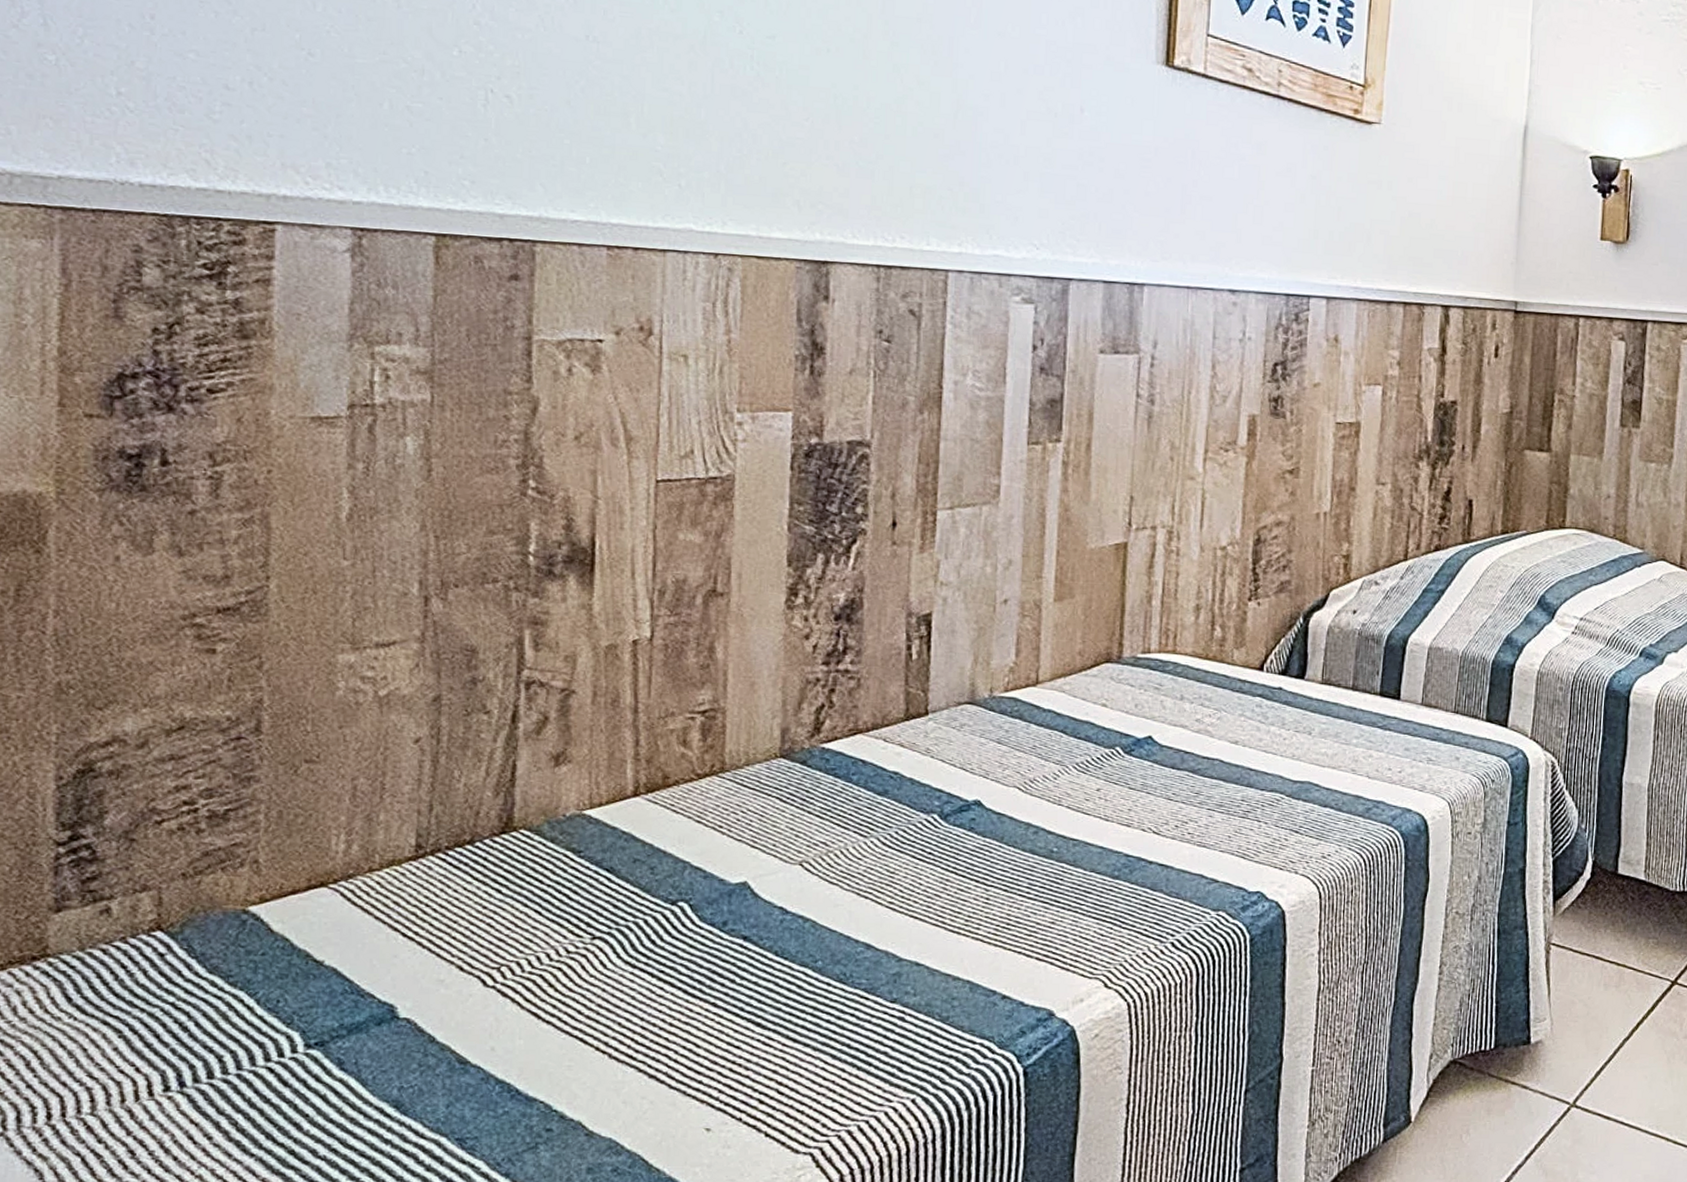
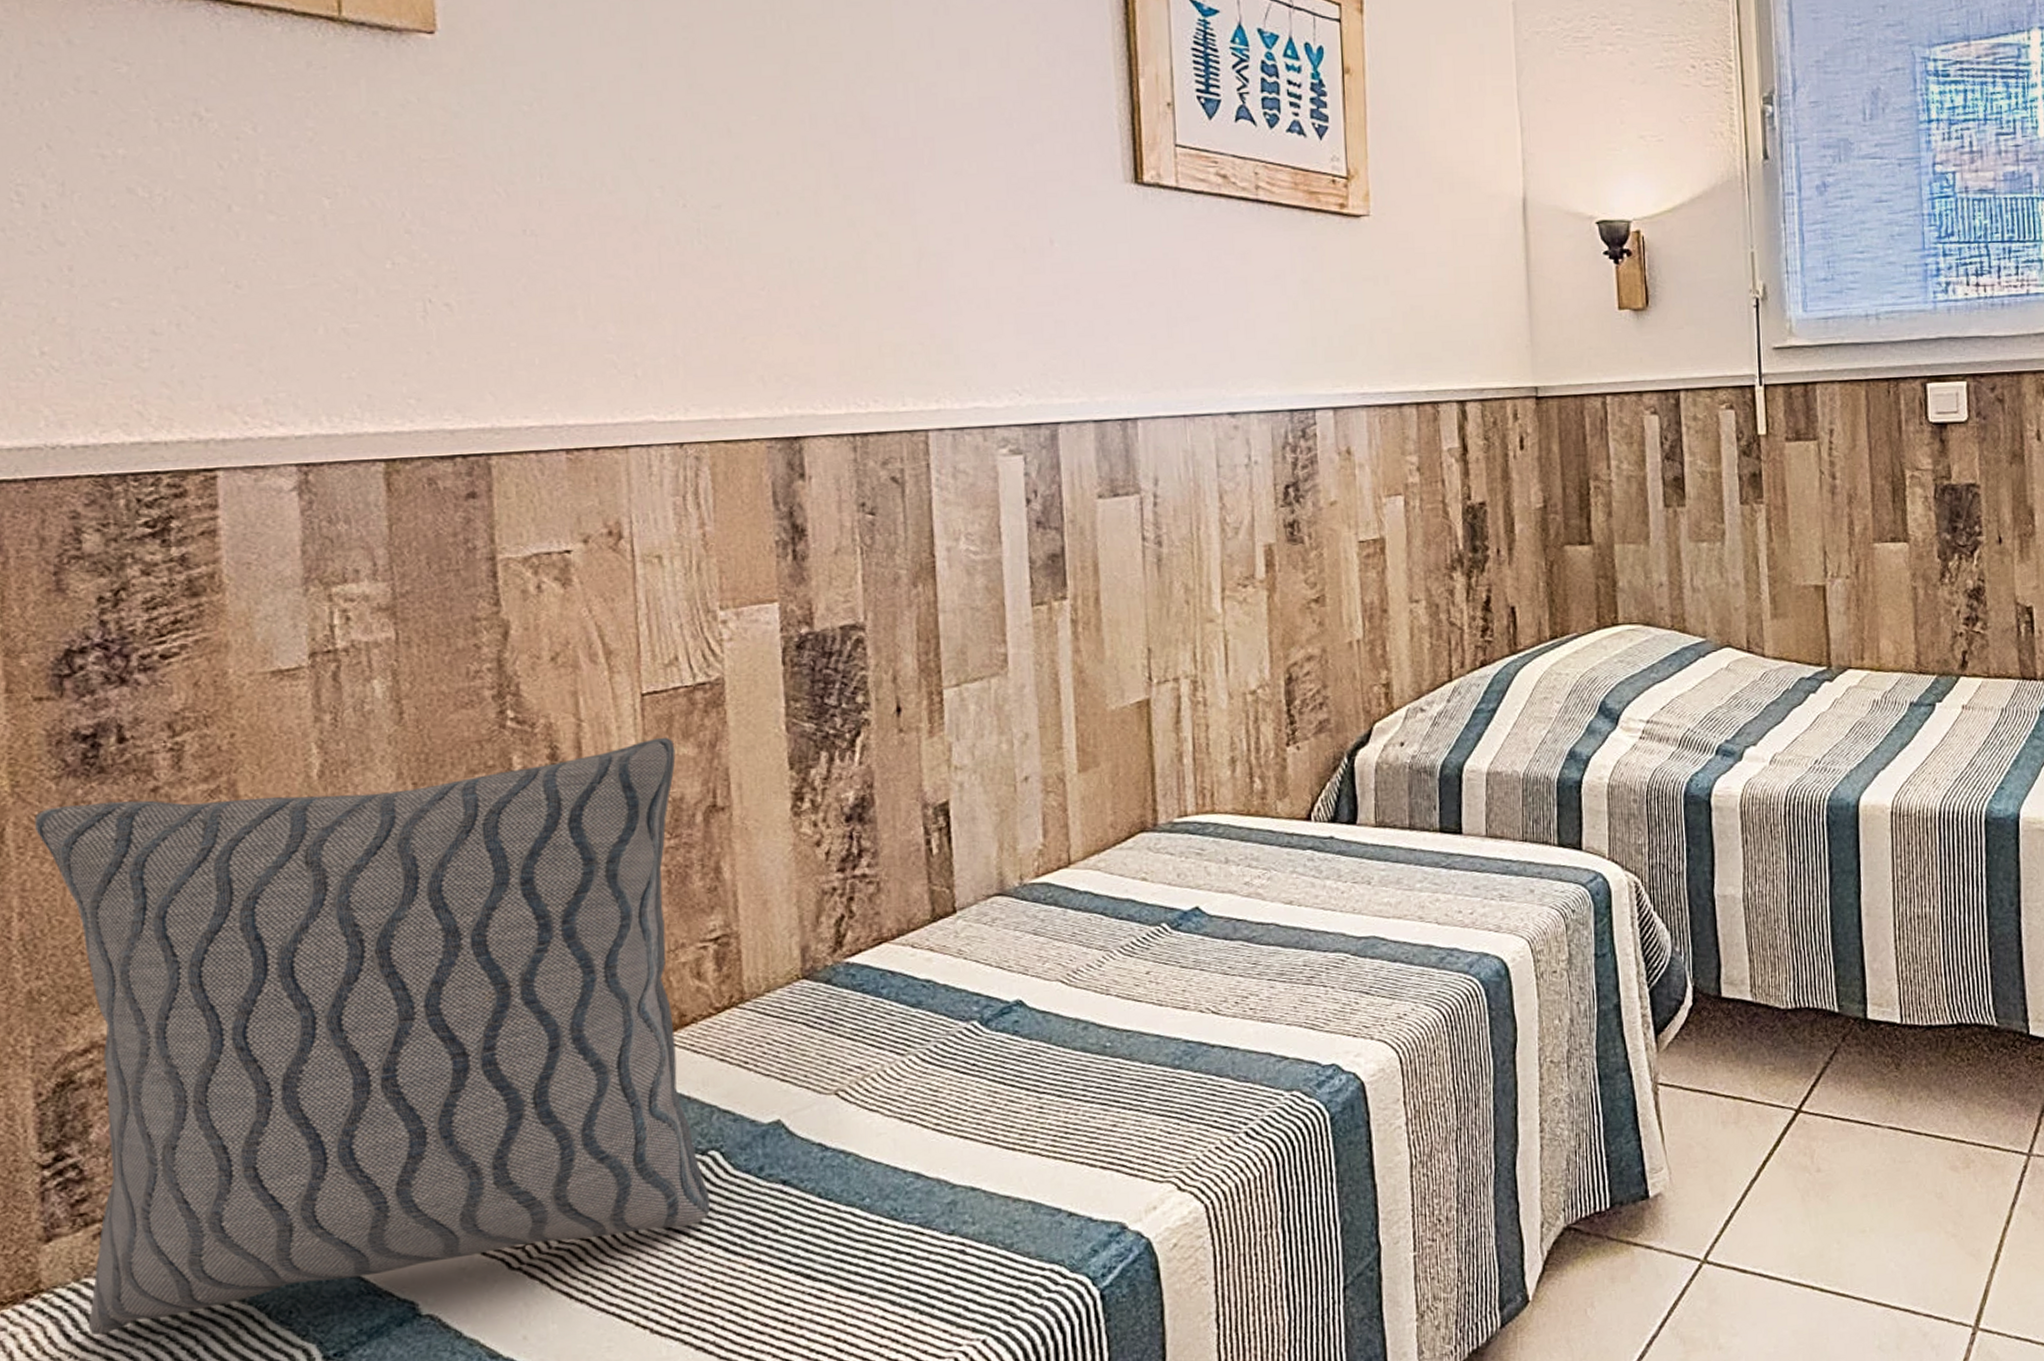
pillow: none [77,517,683,1002] -> present [35,737,711,1336]

